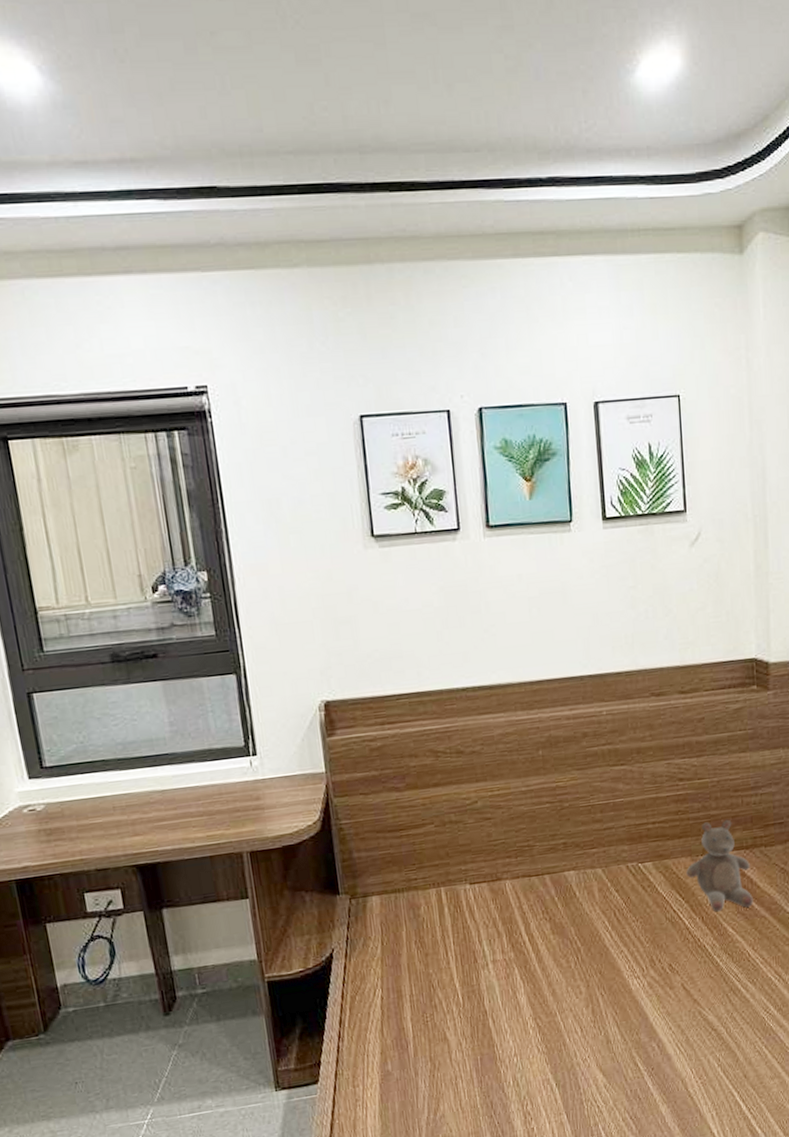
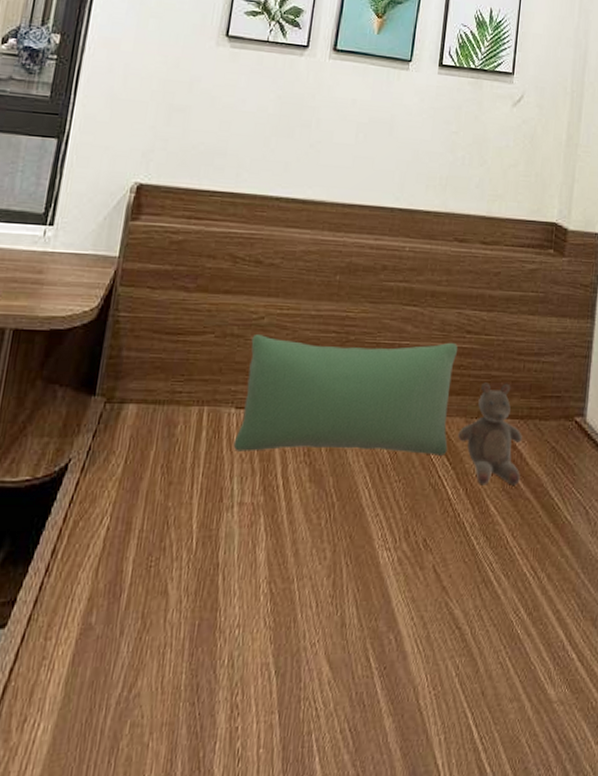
pillow: none [470,792,678,920] -> present [233,335,458,456]

